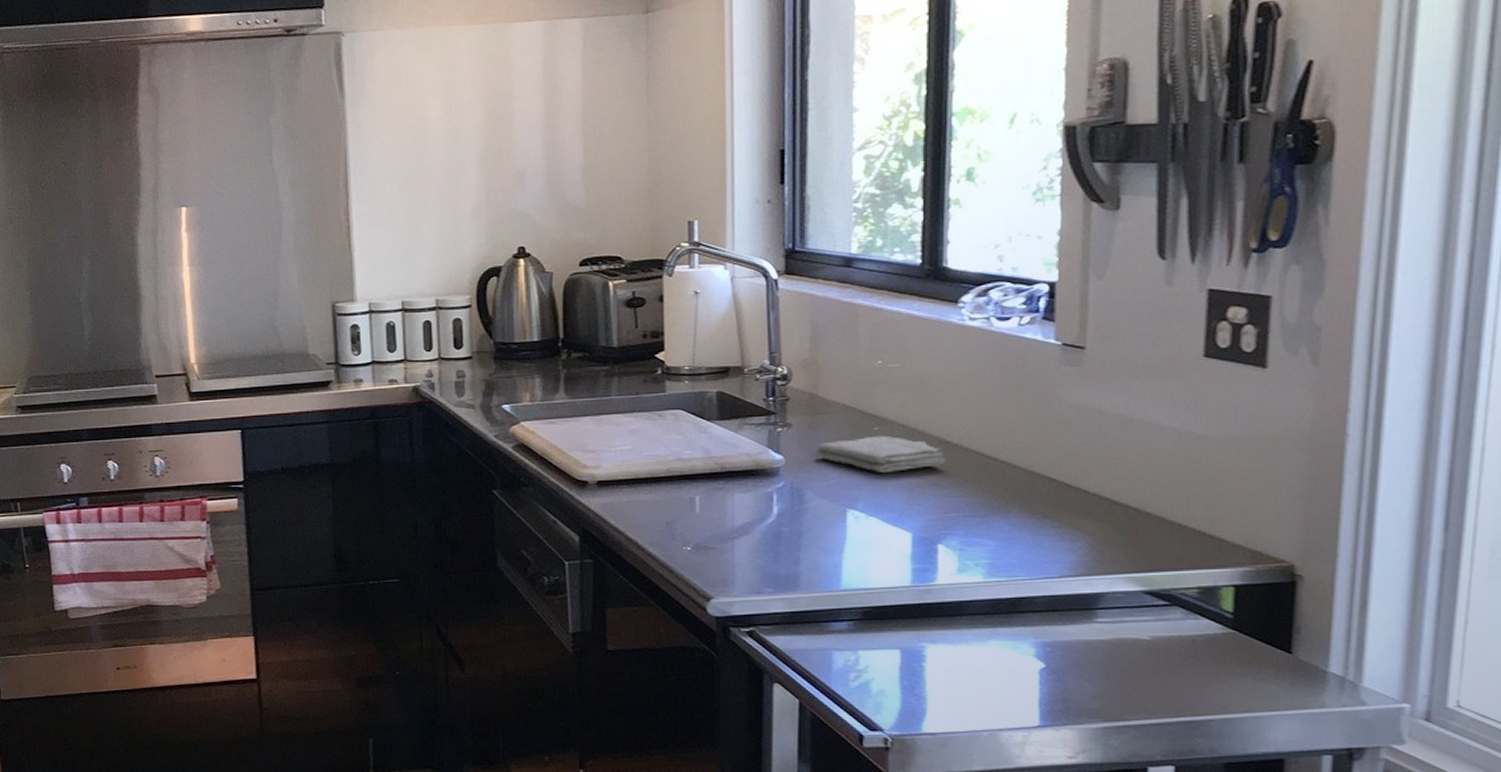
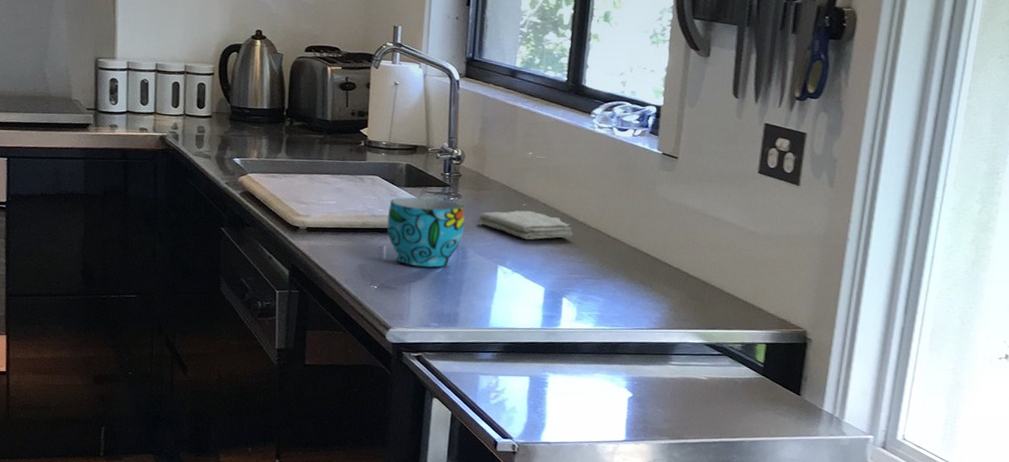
cup: none [697,431,798,519] -> present [387,197,465,267]

